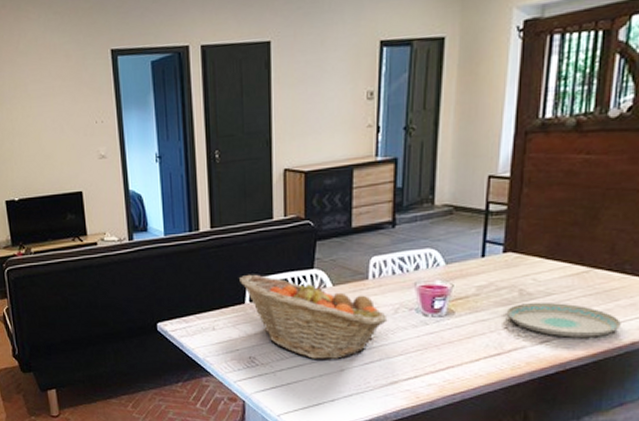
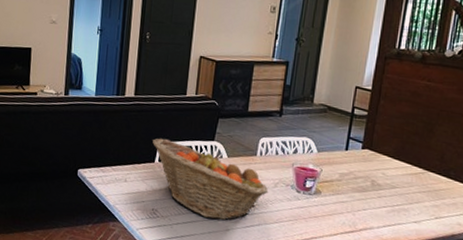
plate: present [506,303,621,338] -> none [360,192,445,227]

